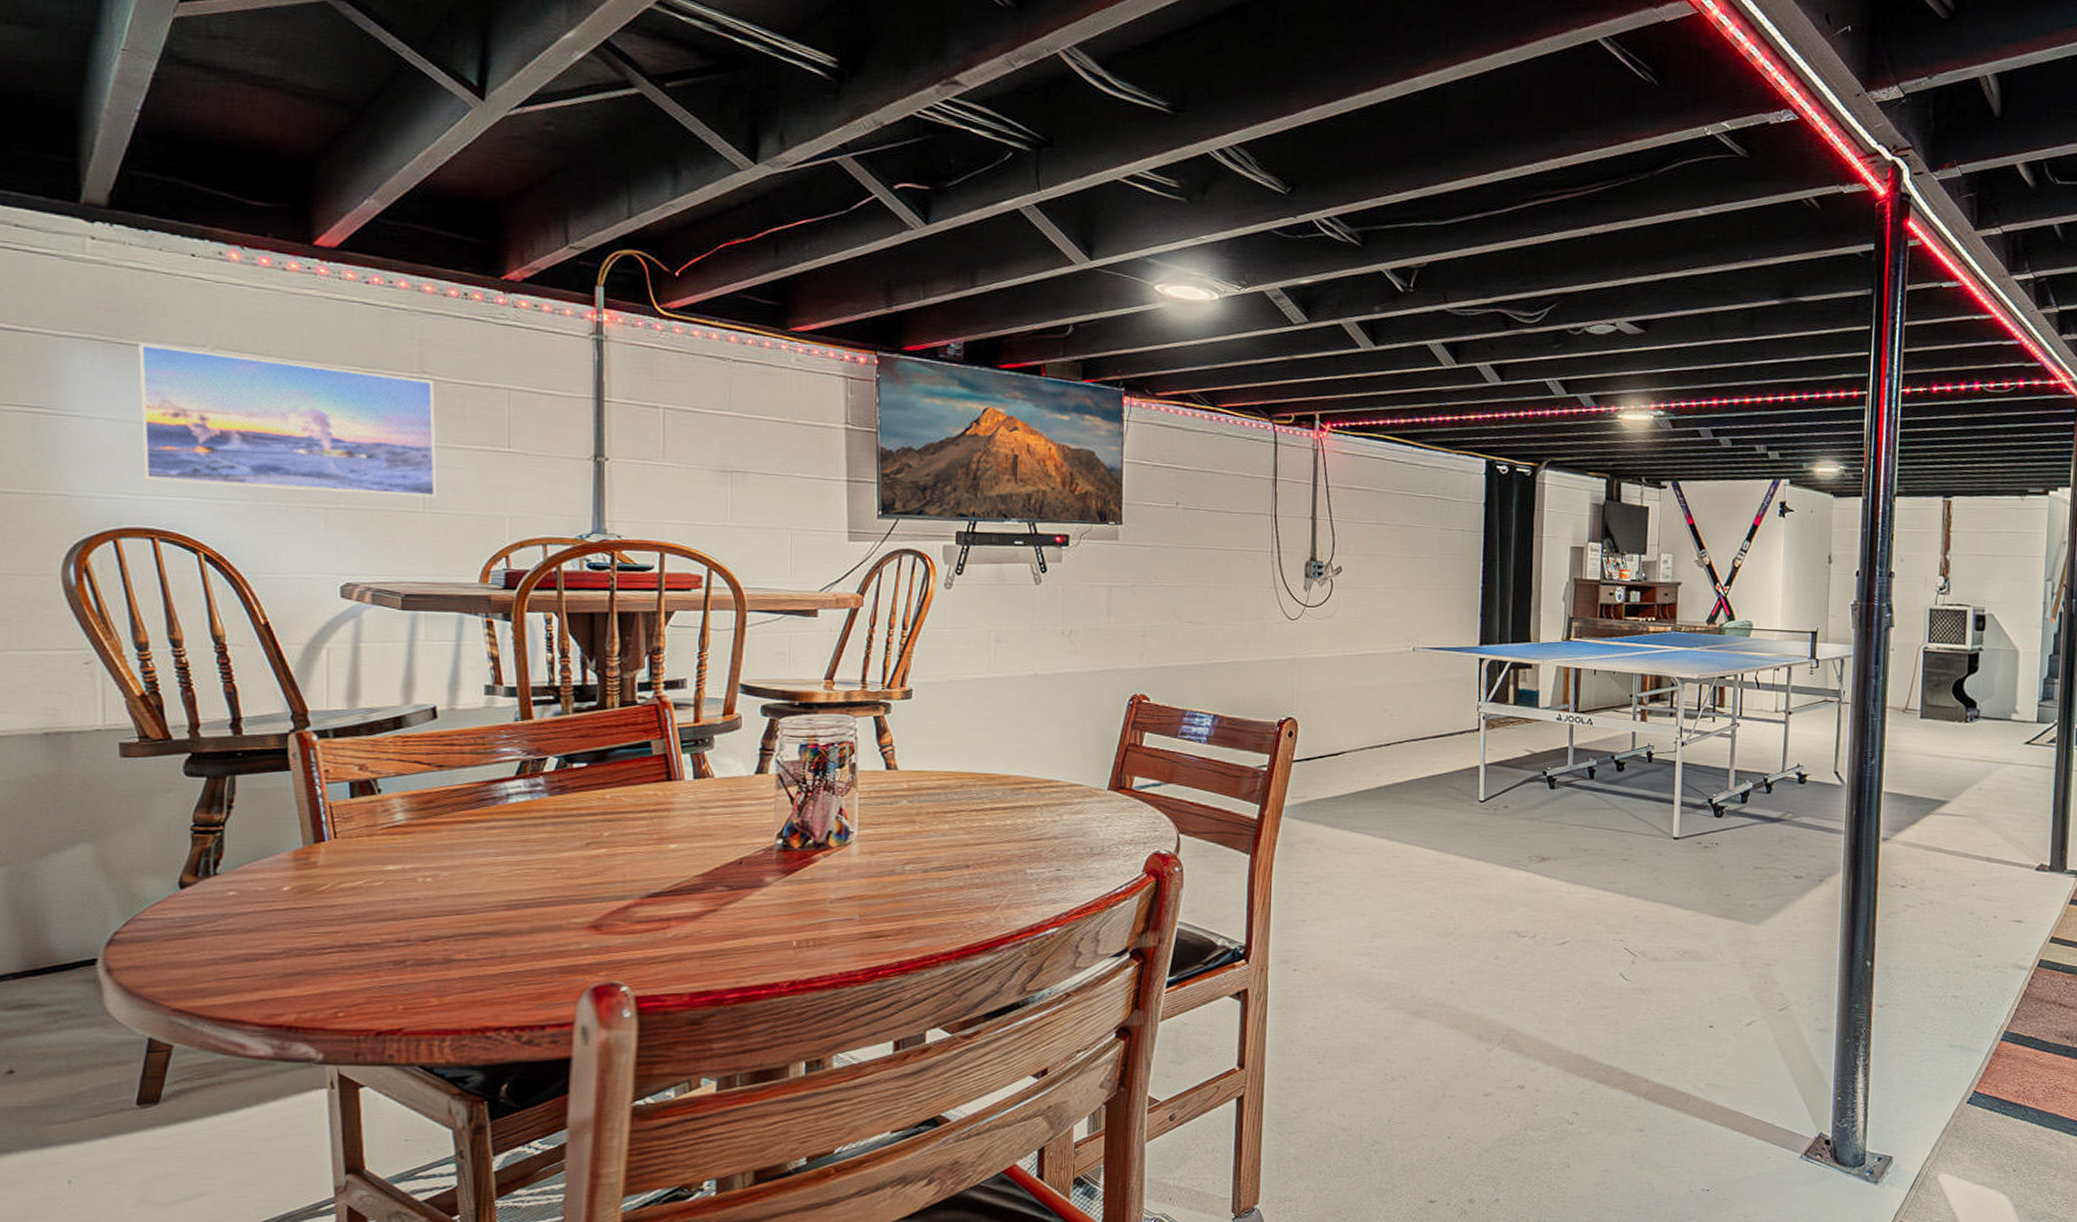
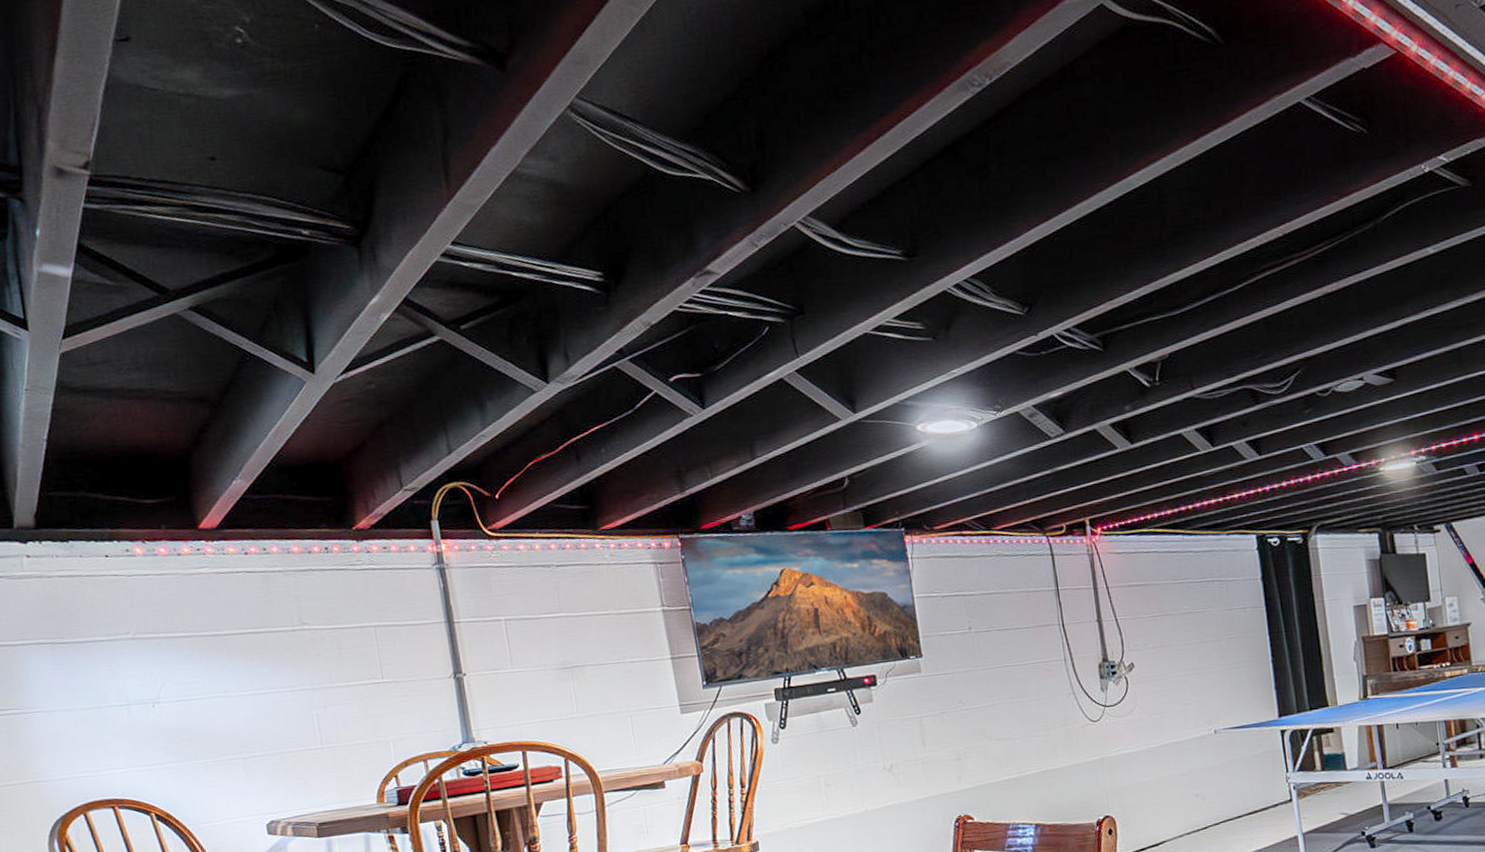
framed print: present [138,342,437,497] -> none [77,629,331,757]

